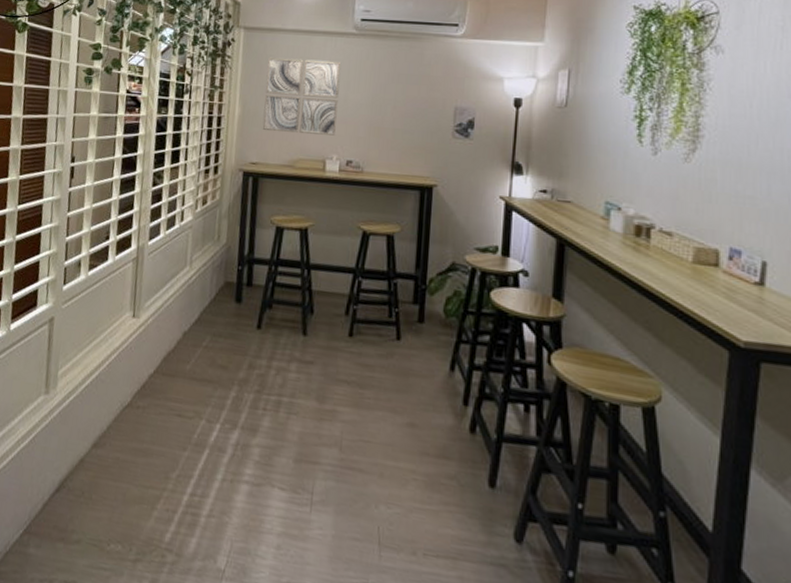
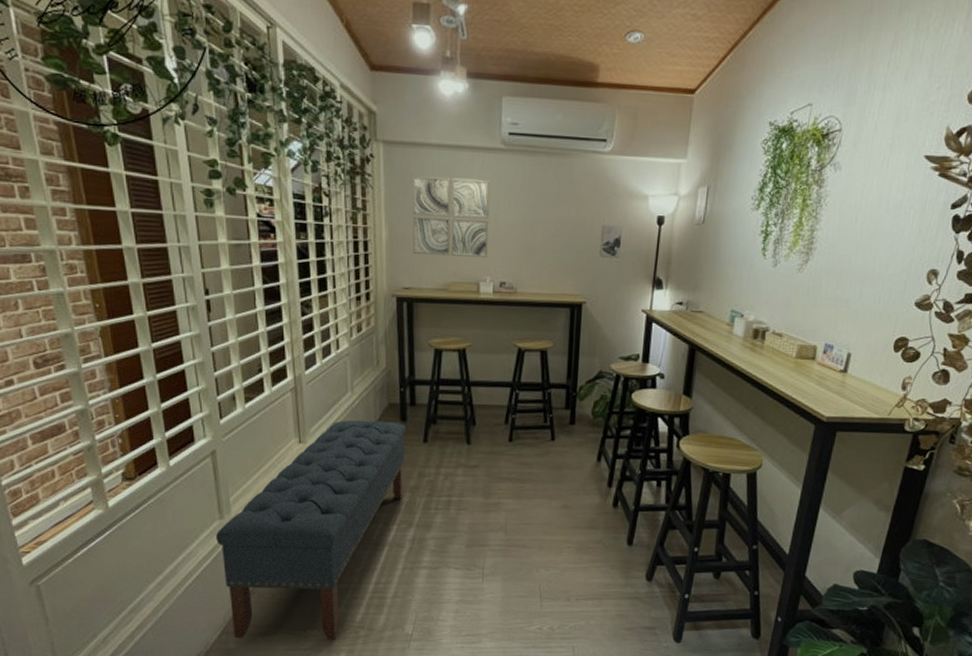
bench: none [36,296,241,562] -> present [216,420,407,640]

